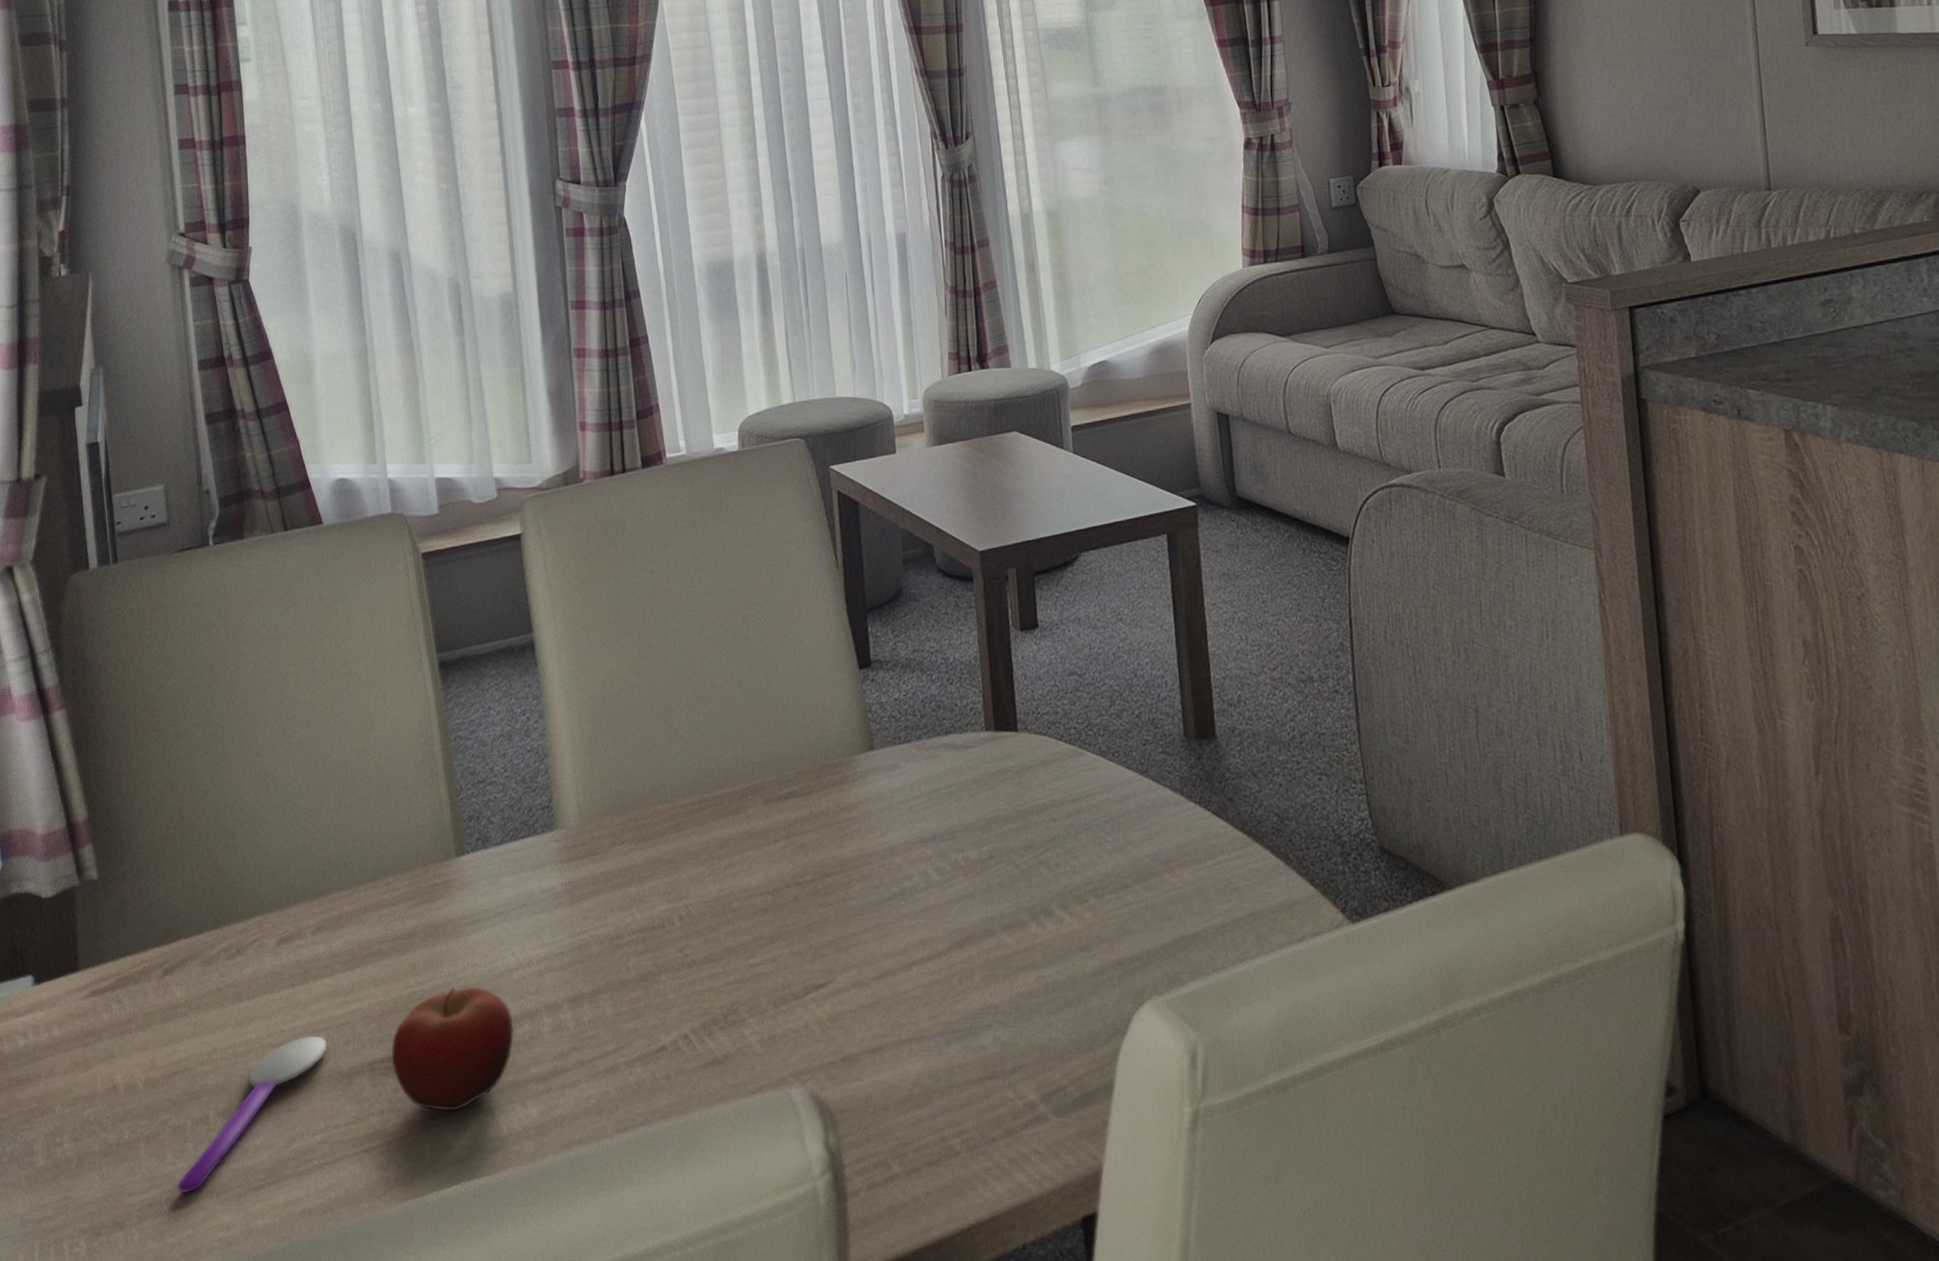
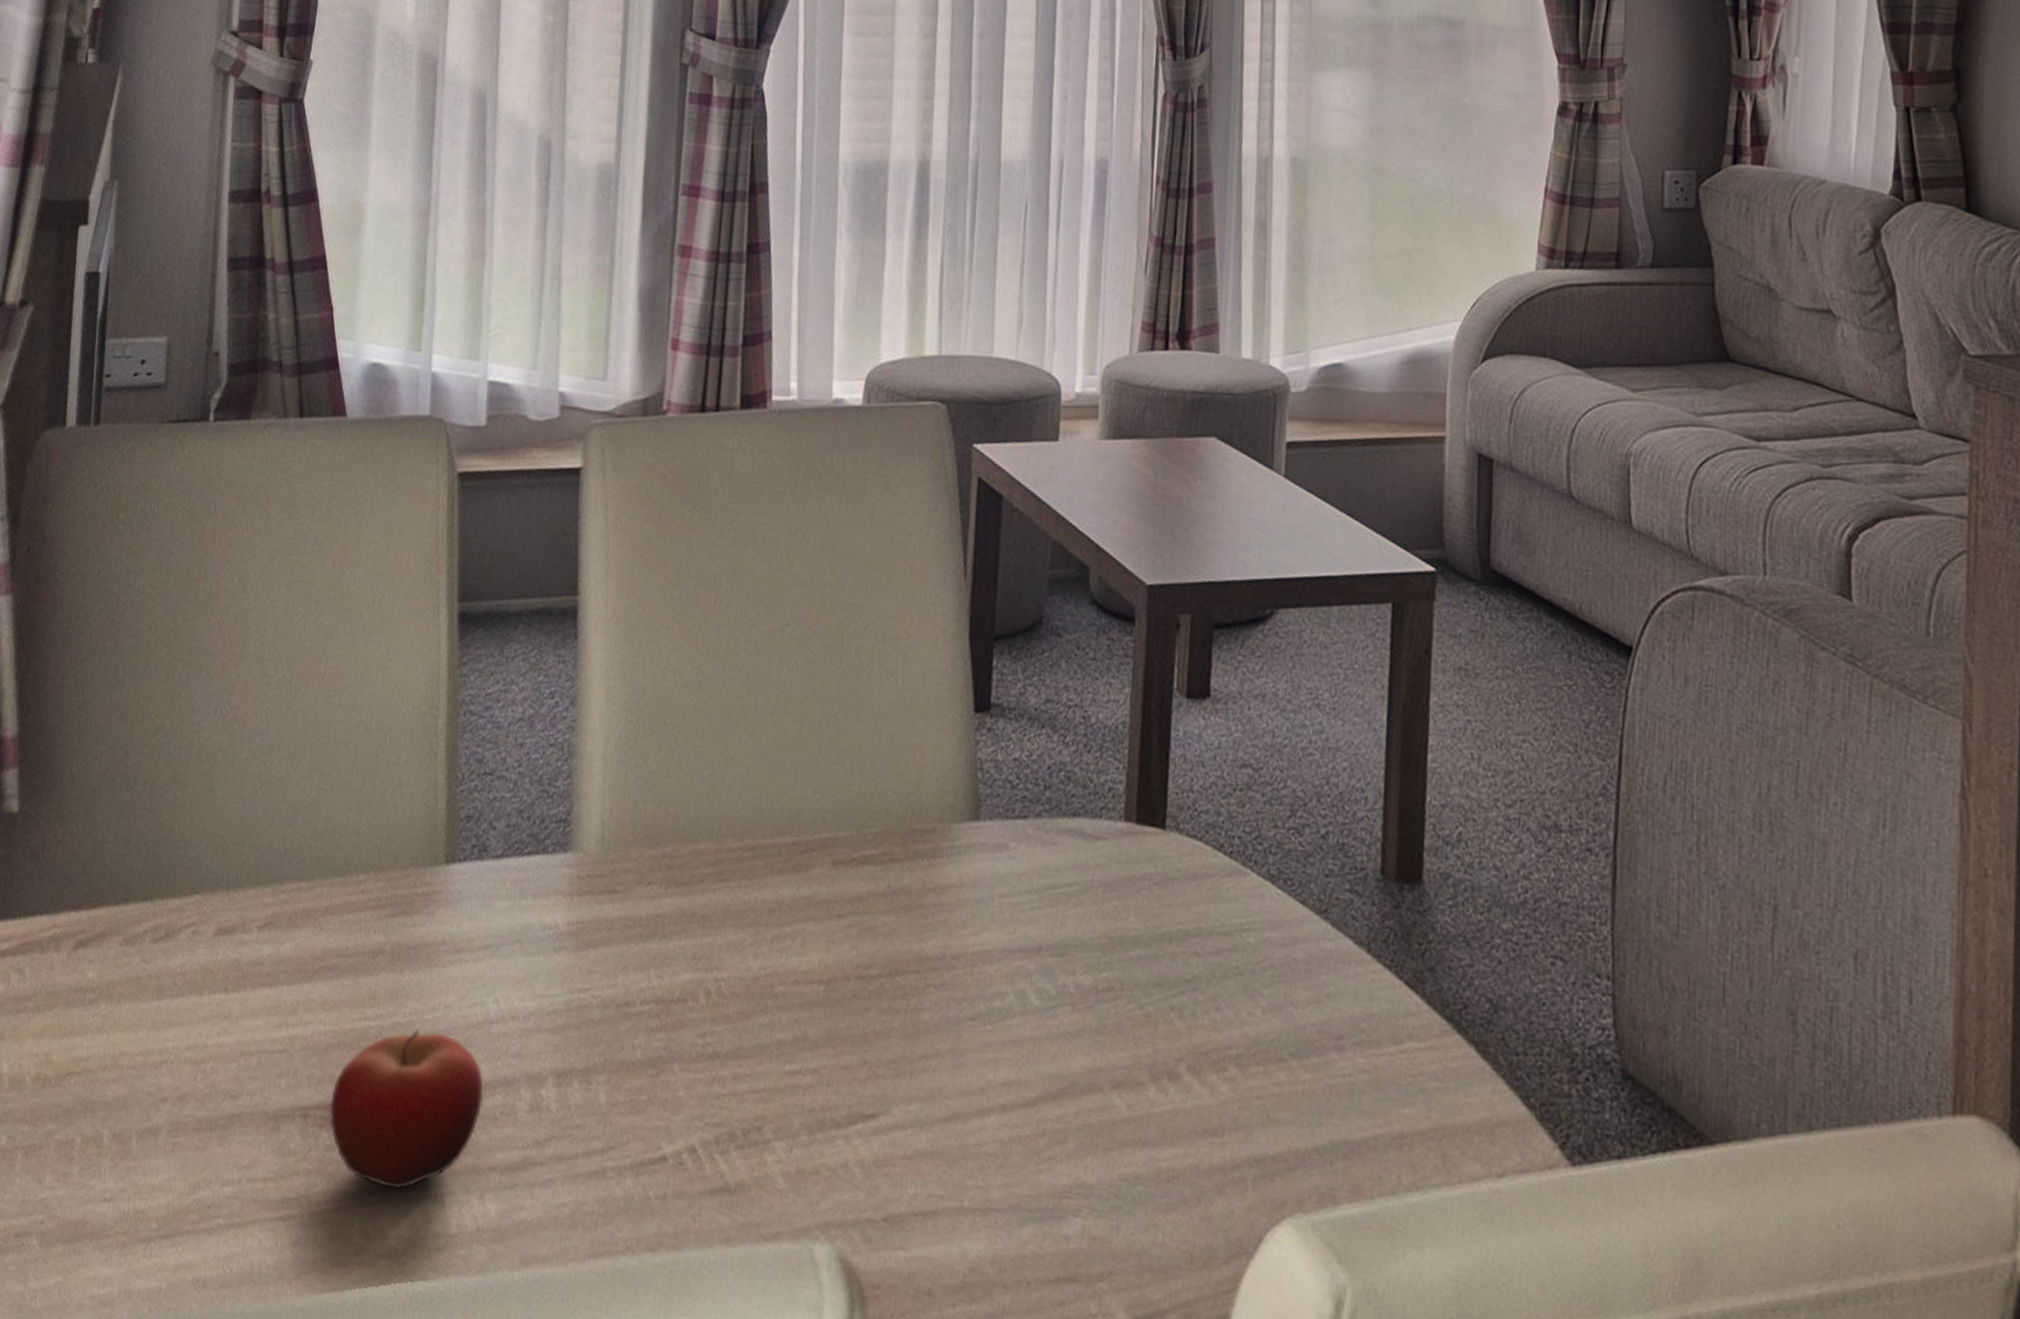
spoon: present [177,1035,328,1193] -> none [52,1057,257,1229]

